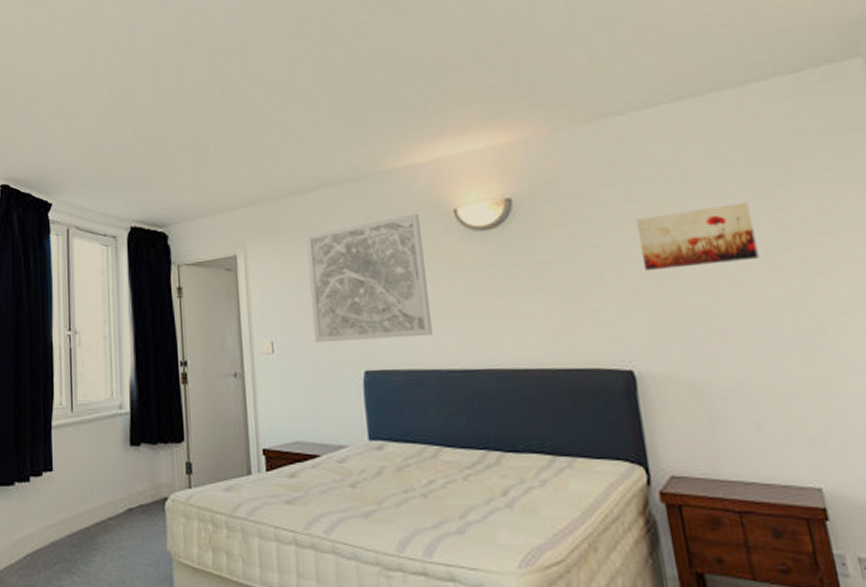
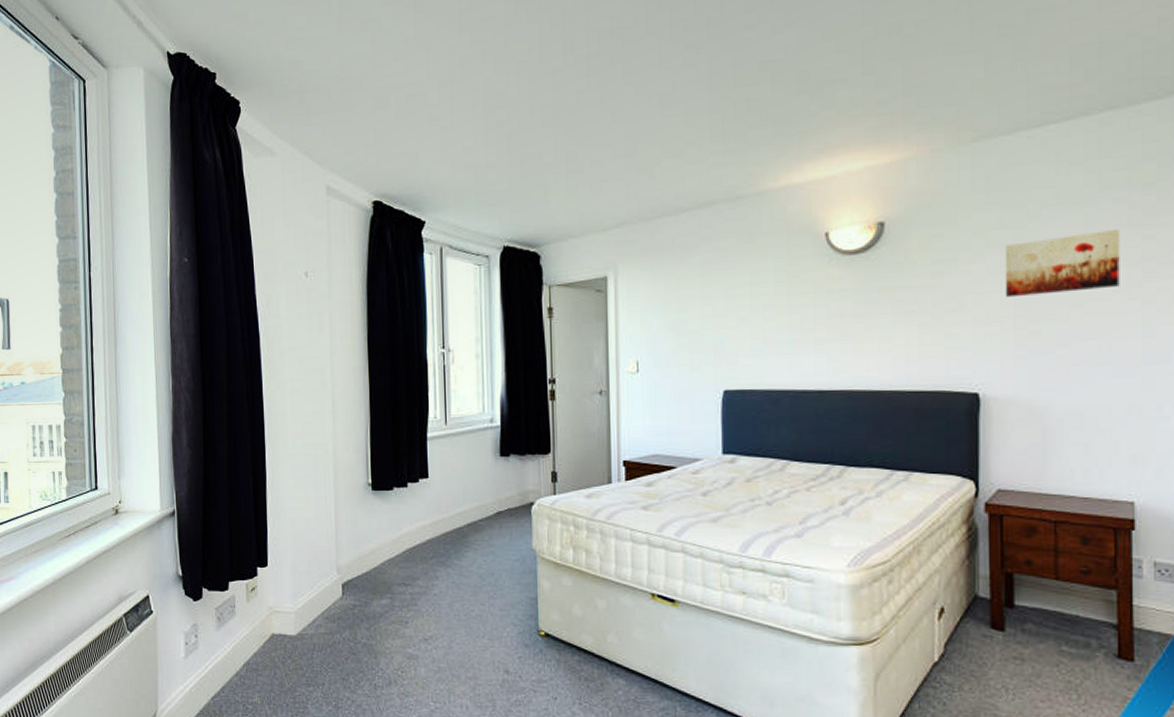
wall art: present [306,213,432,343] -> none [677,236,792,364]

